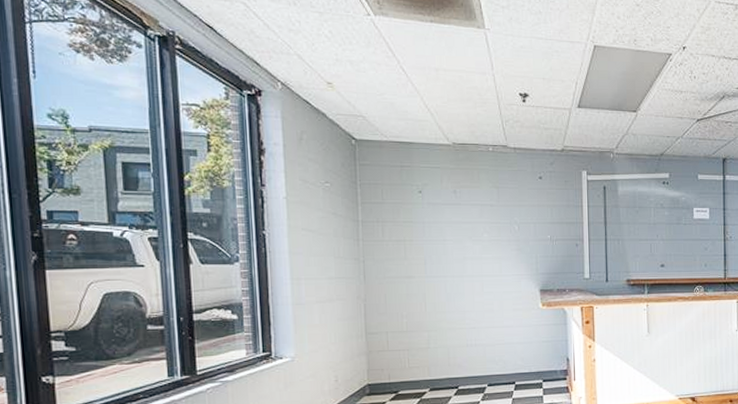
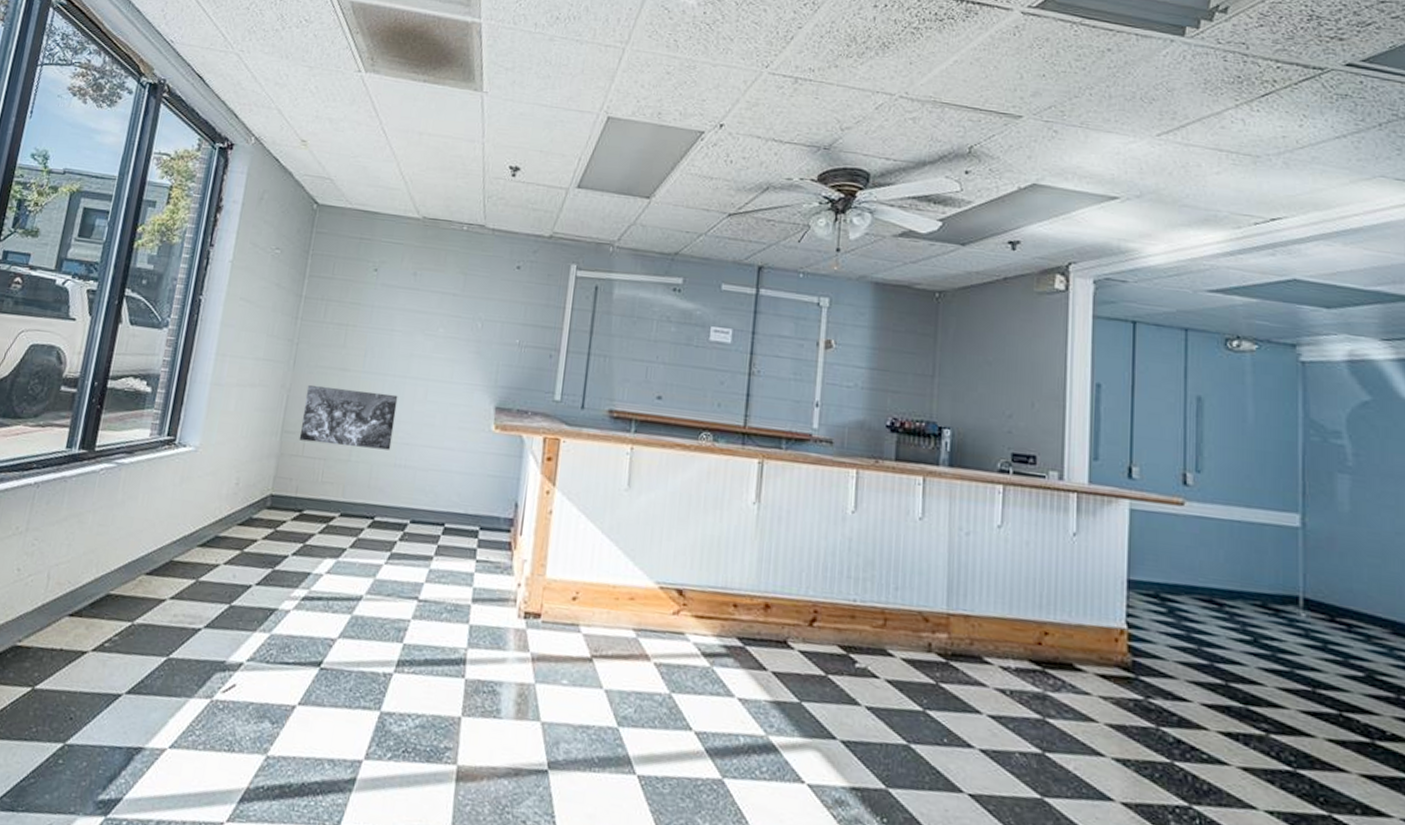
decorative slab: none [380,291,461,338] -> present [299,384,398,451]

